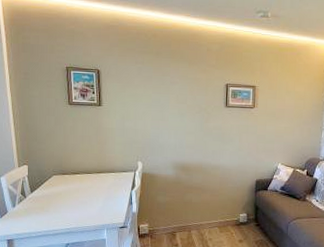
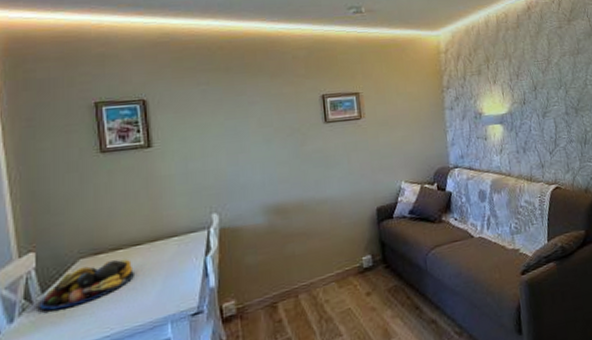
fruit bowl: none [29,181,87,205] -> present [39,259,136,310]

